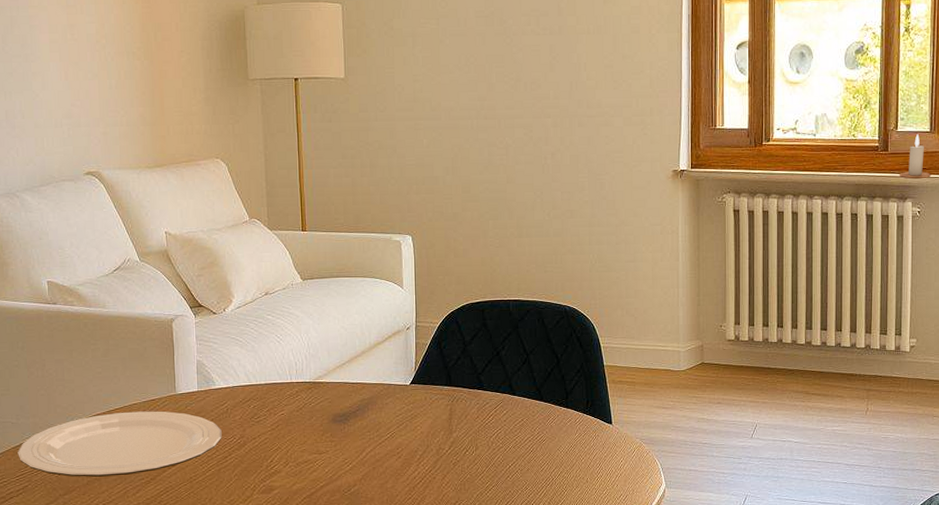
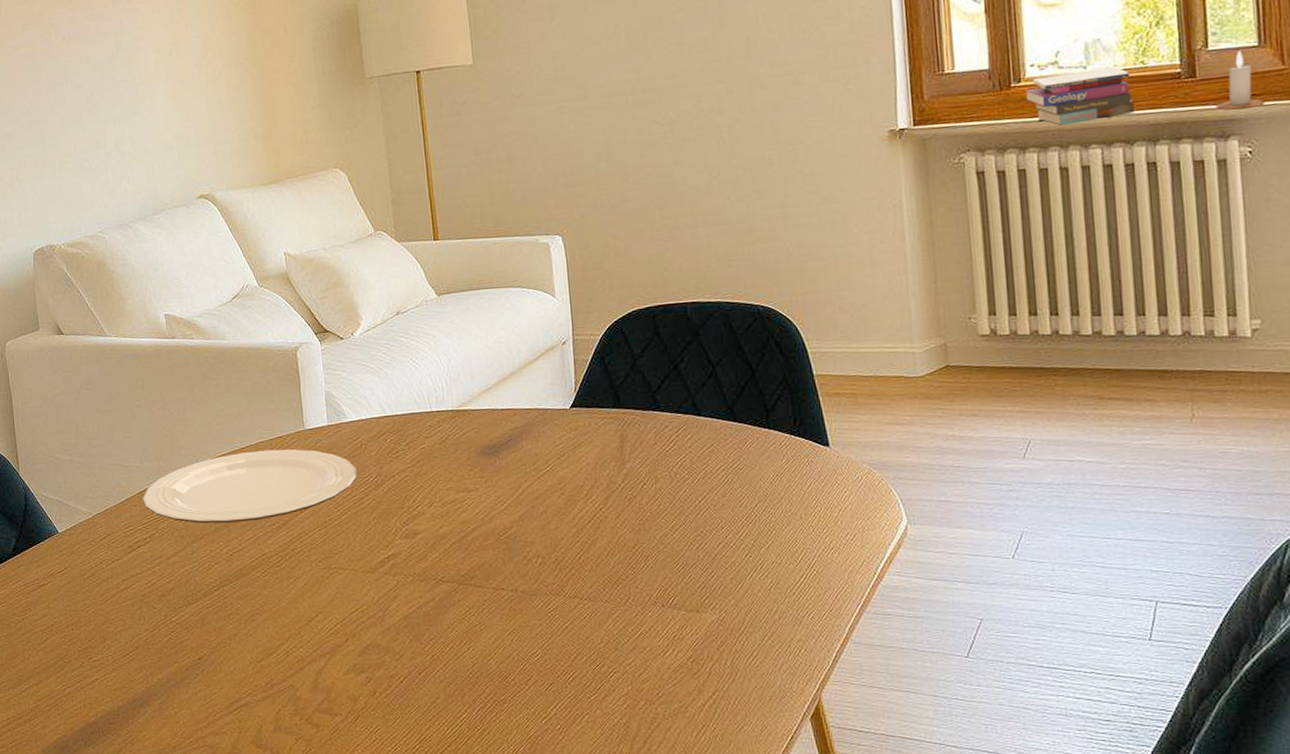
books: none [772,136,846,180] -> present [1025,66,1135,127]

